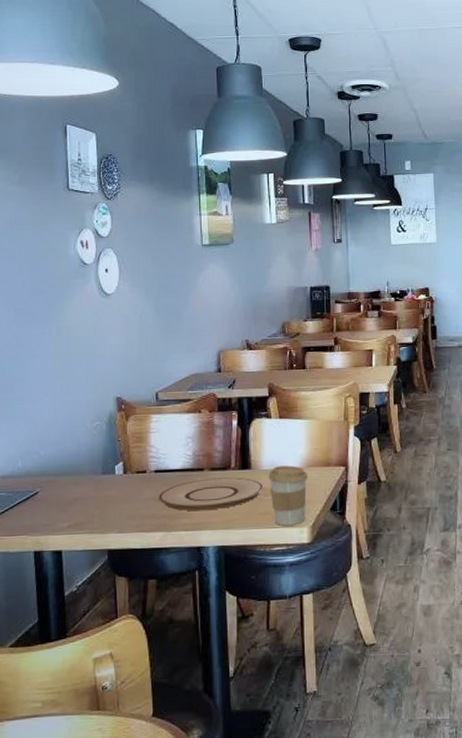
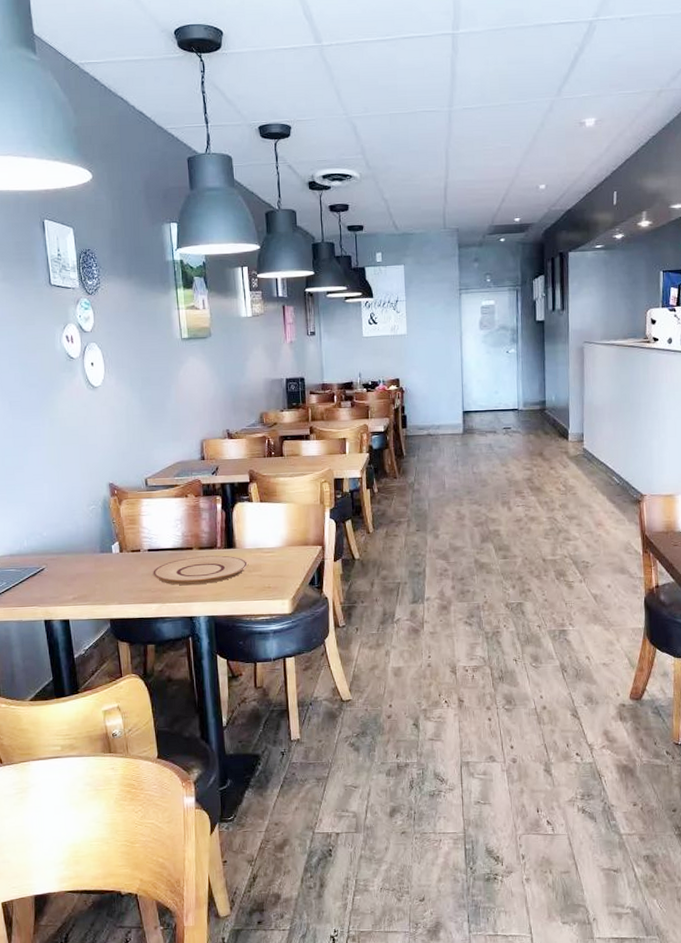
coffee cup: present [268,465,308,526] -> none [252,545,288,598]

